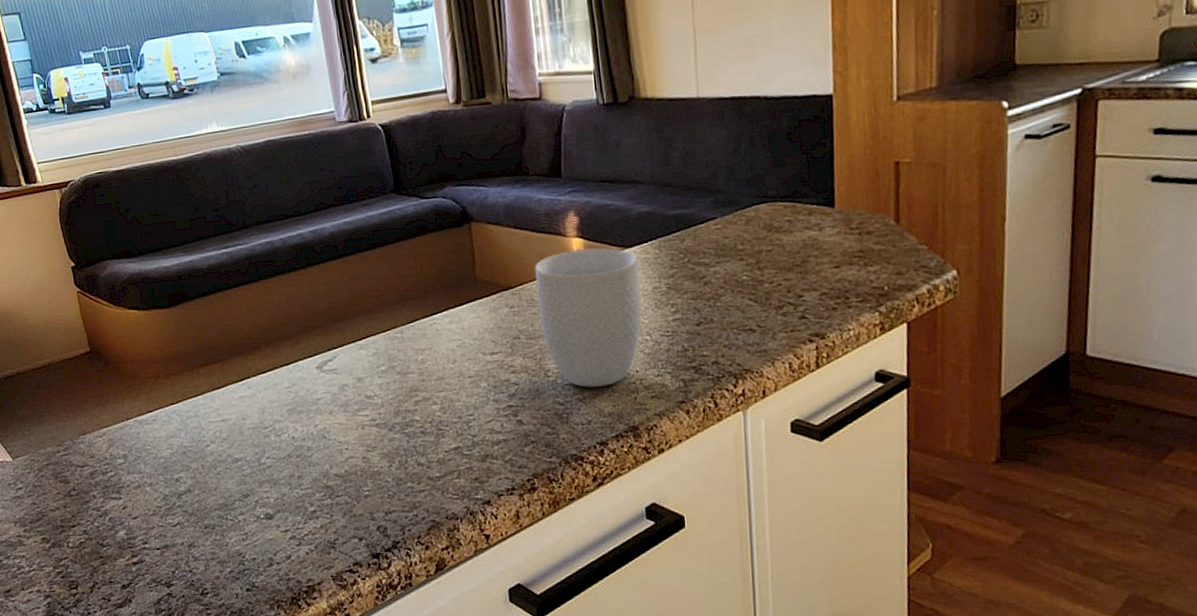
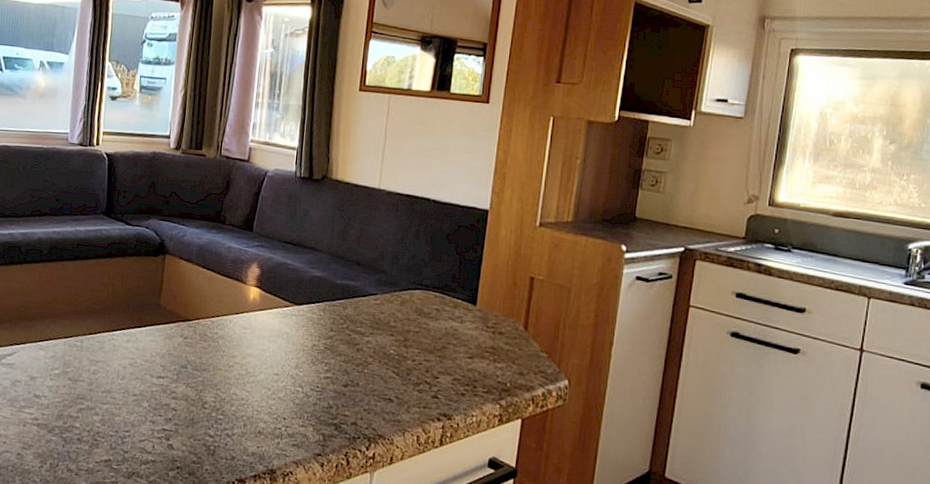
mug: present [535,248,642,388] -> none [207,297,304,427]

